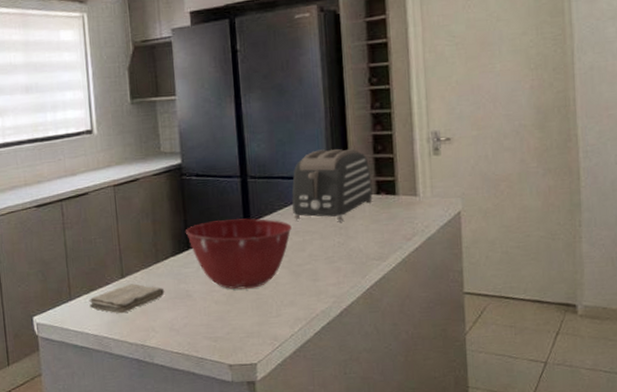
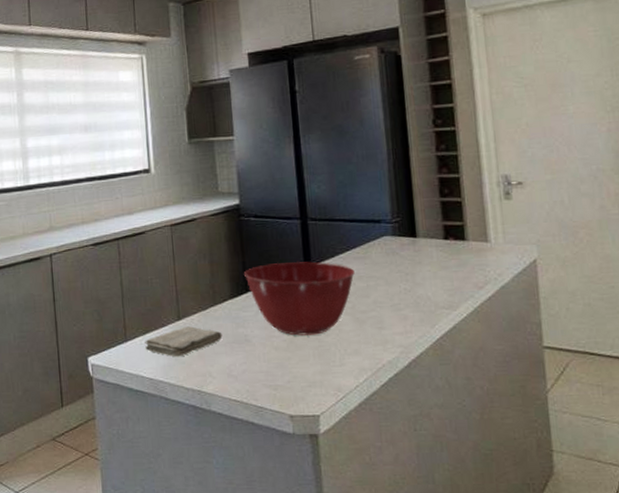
toaster: present [292,148,373,222] -> none [354,191,441,268]

